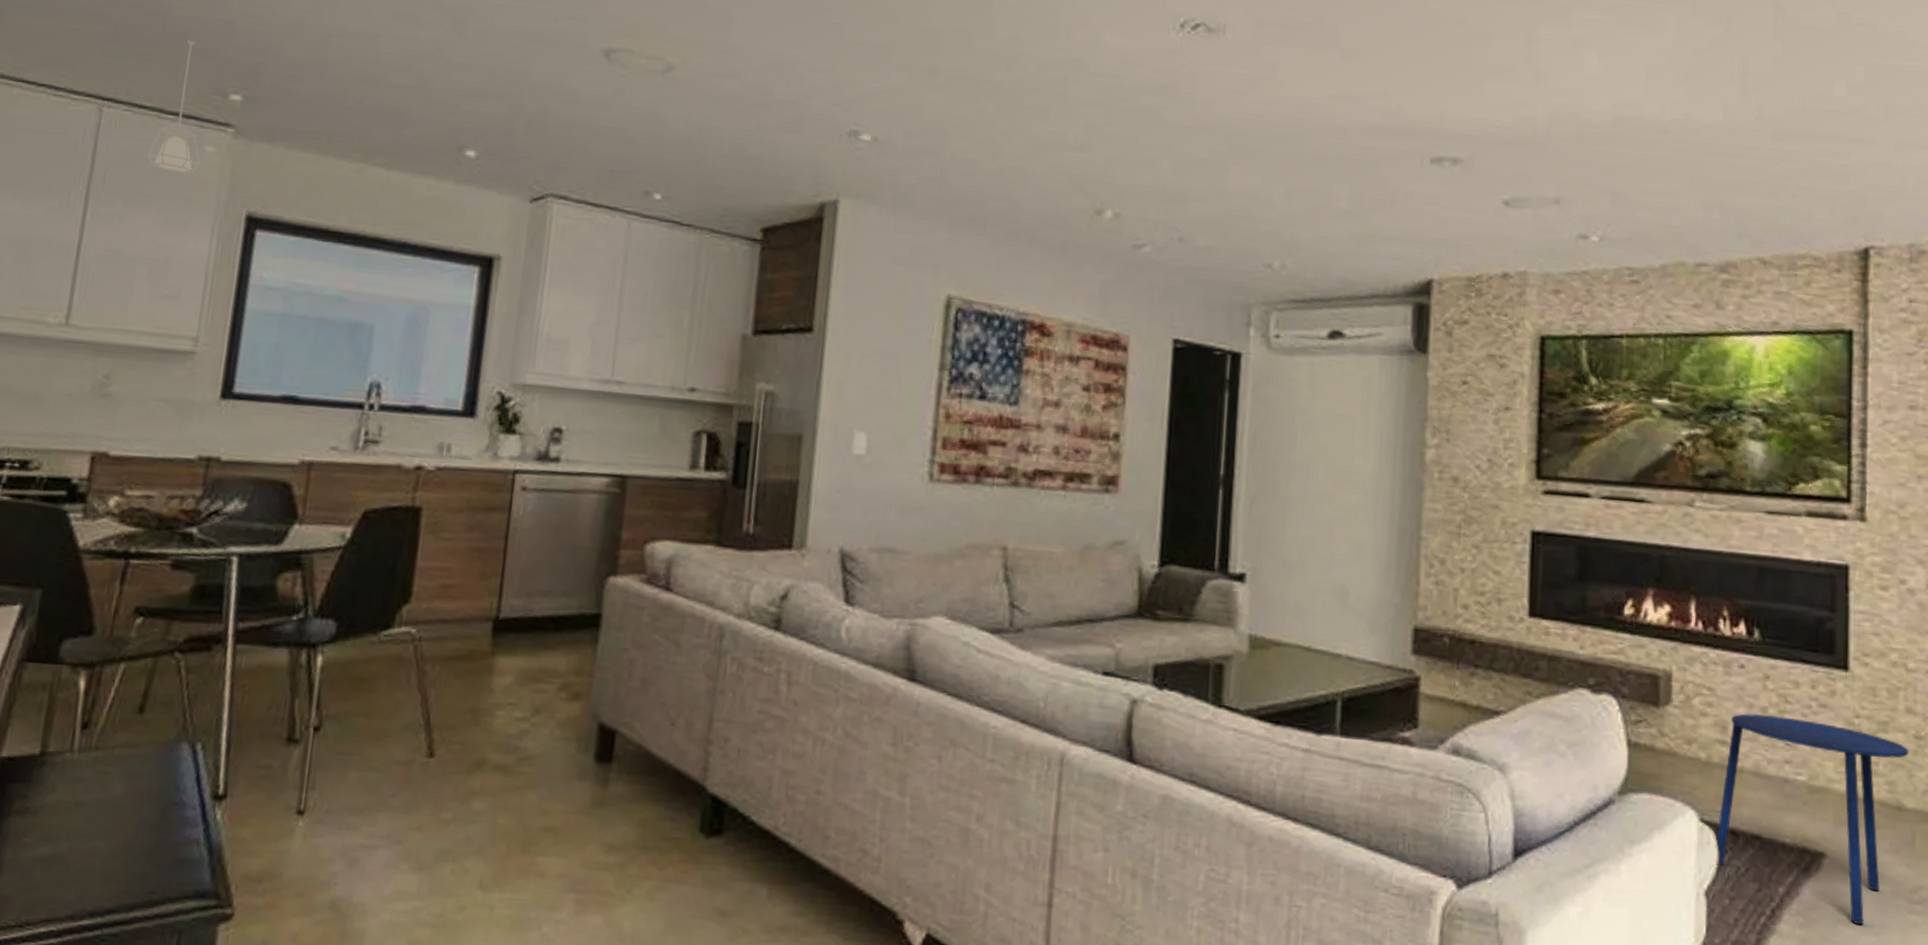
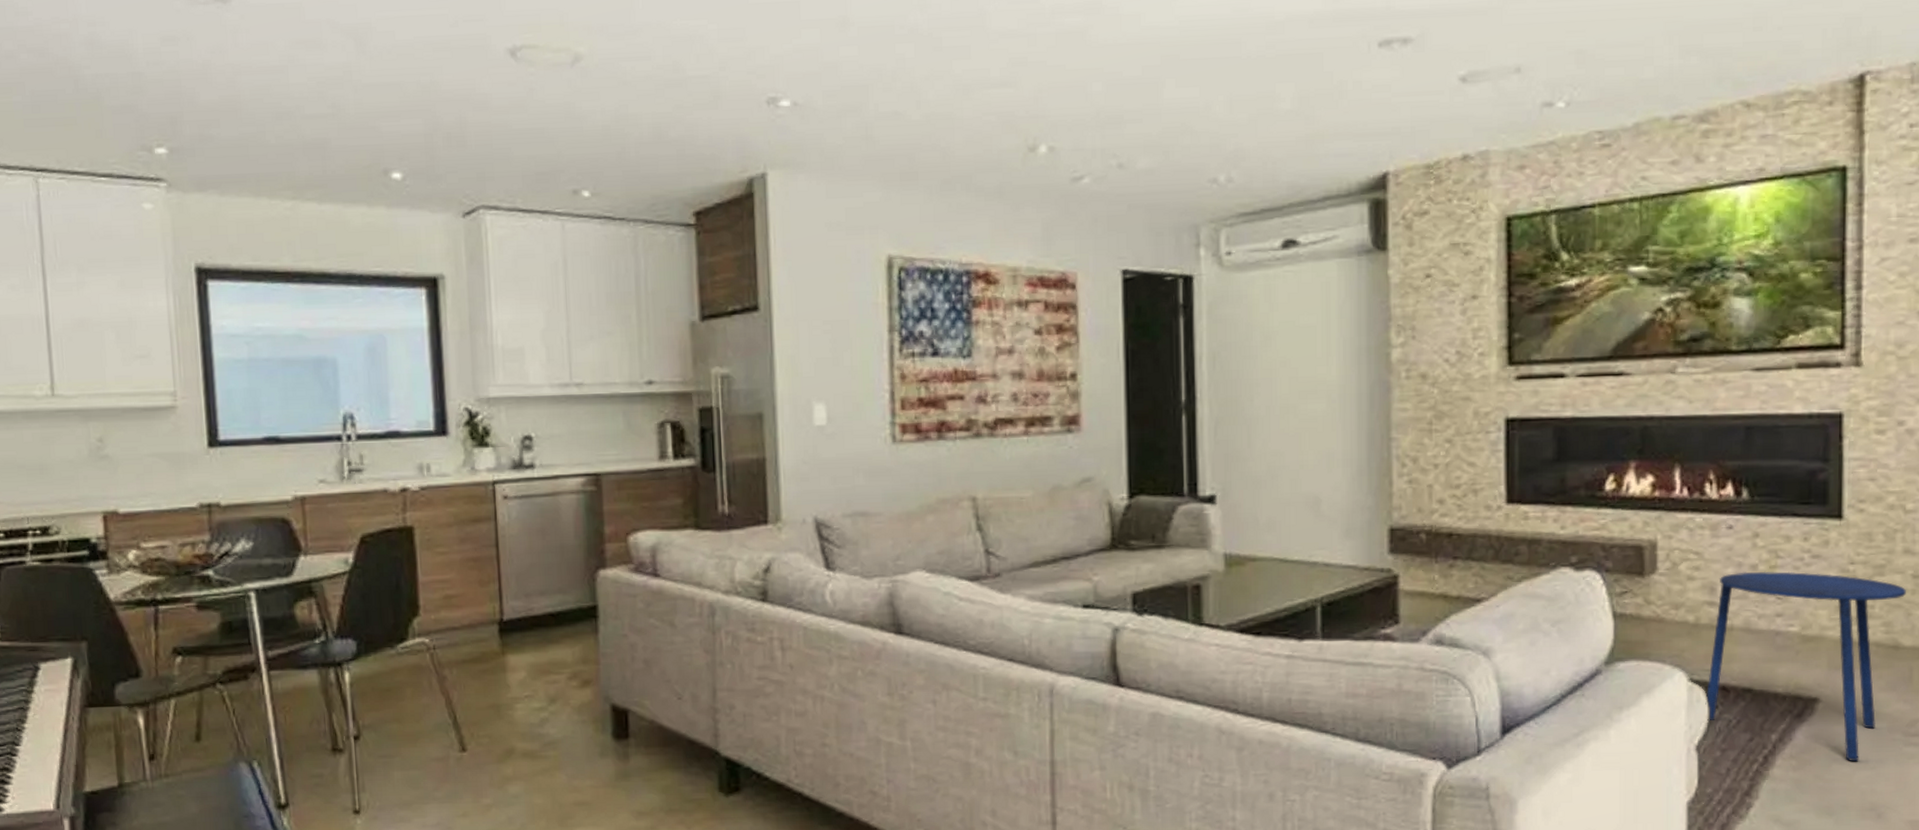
pendant lamp: present [146,40,201,173] -> none [89,98,143,234]

